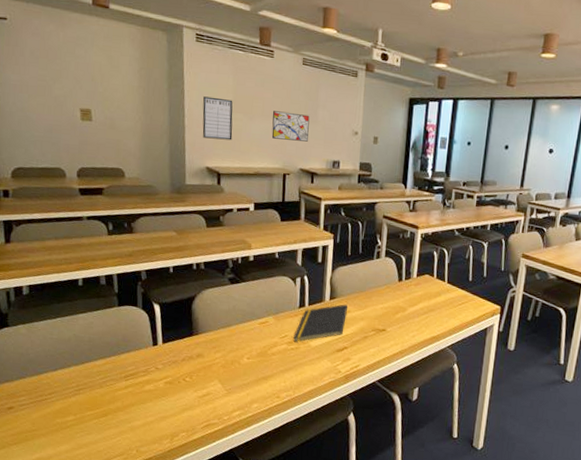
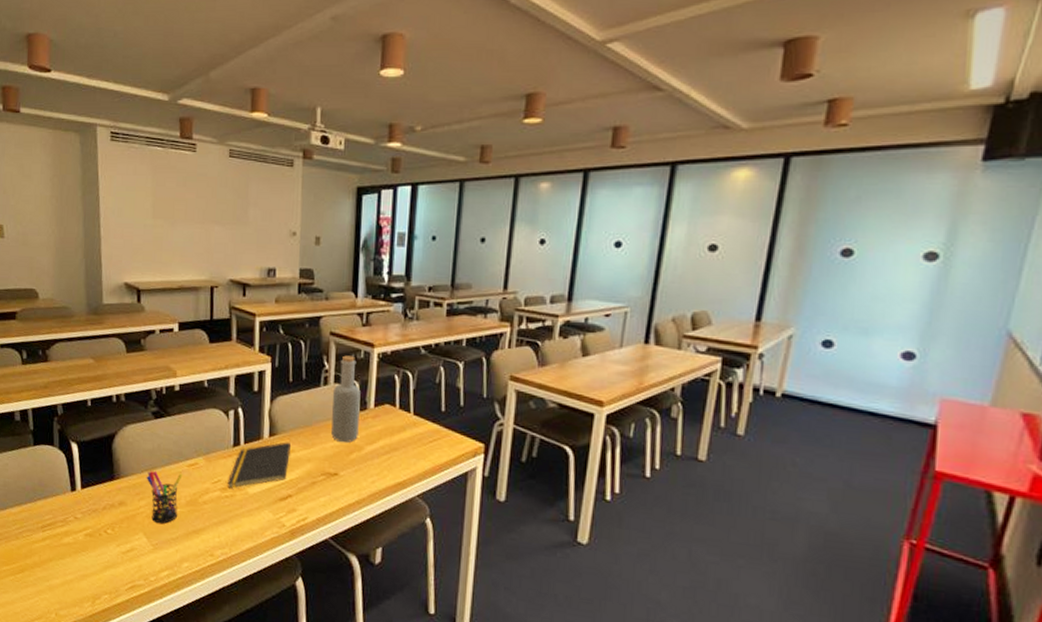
writing board: present [202,96,233,141] -> none [119,202,153,251]
pen holder: none [222,327,255,372] -> present [146,470,183,524]
wall art: present [271,111,310,142] -> none [196,213,239,247]
bottle: none [381,235,406,306] -> present [331,355,361,443]

